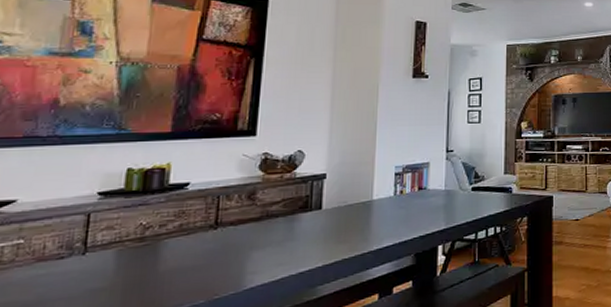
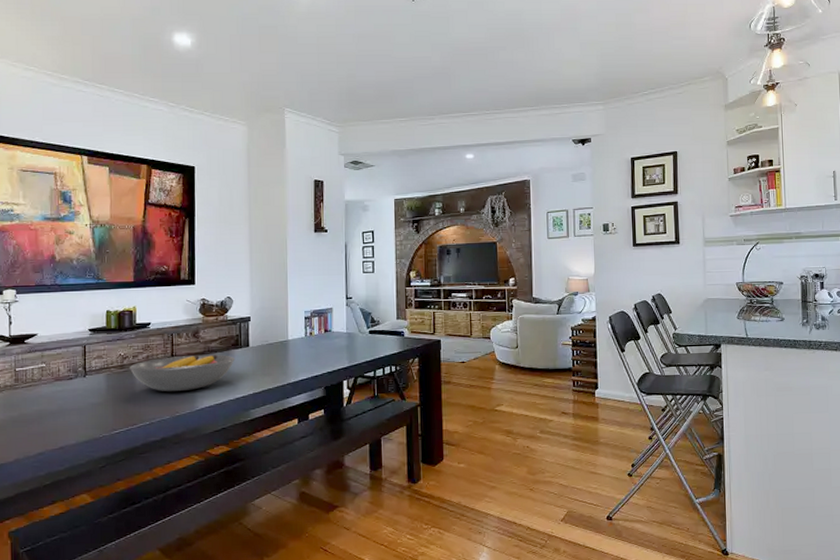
fruit bowl: none [152,219,303,269] -> present [129,354,236,392]

